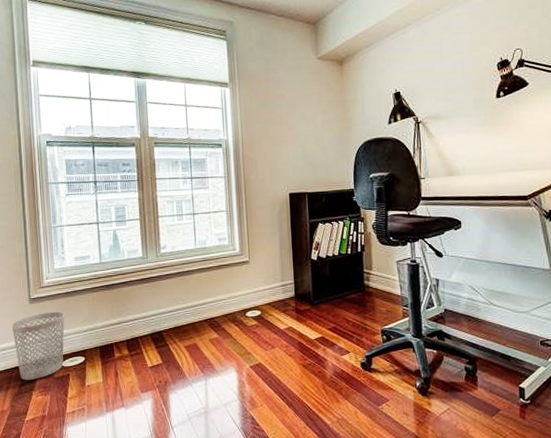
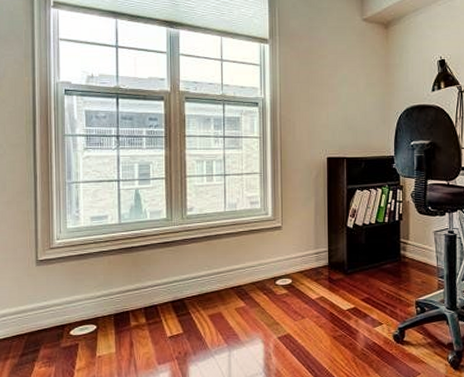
wastebasket: present [12,311,65,380] -> none [14,275,76,350]

